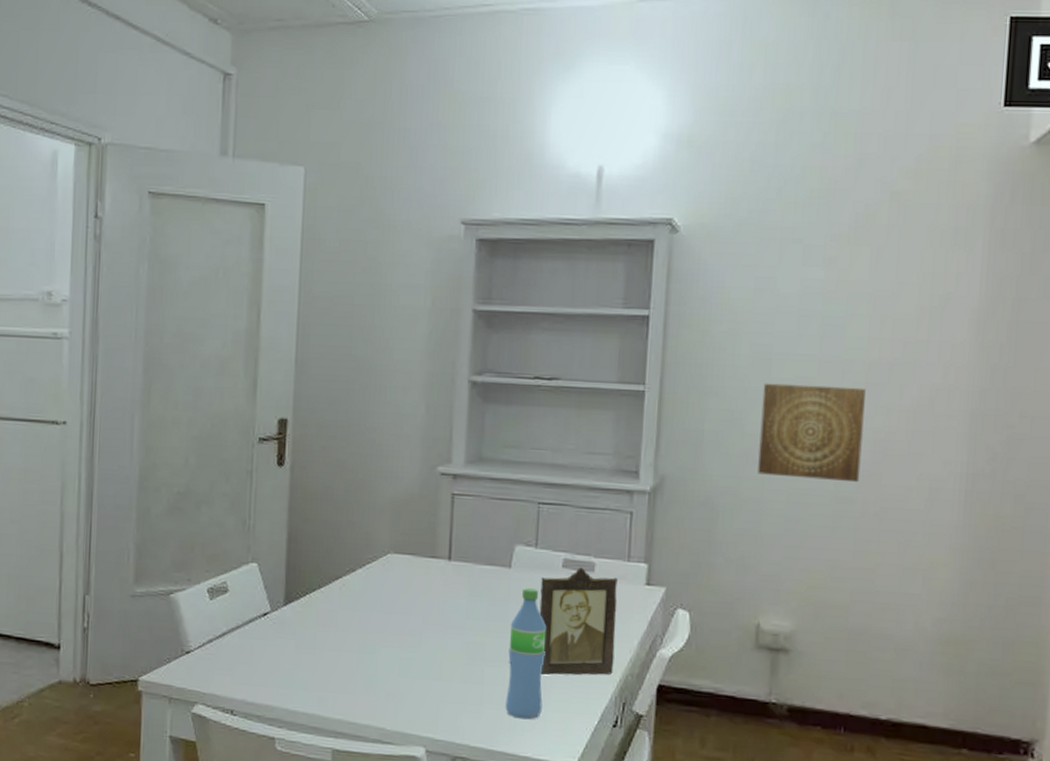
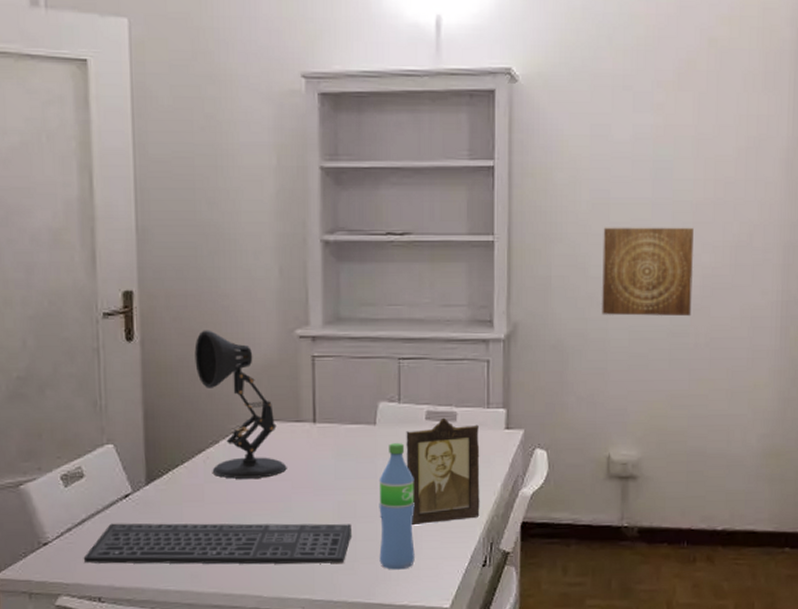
keyboard: none [220,639,480,705] -> present [83,523,353,564]
desk lamp: none [339,460,420,611] -> present [194,330,287,479]

